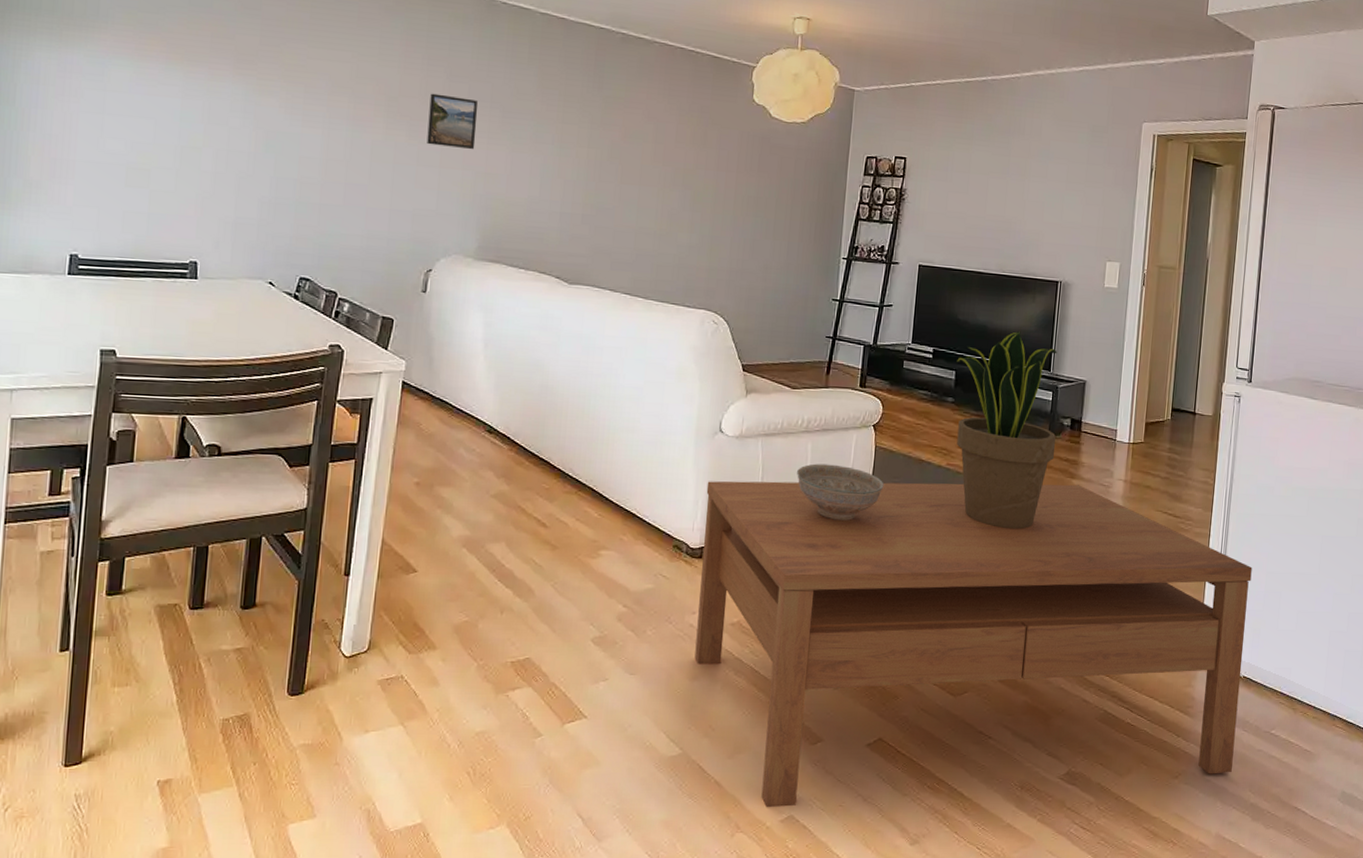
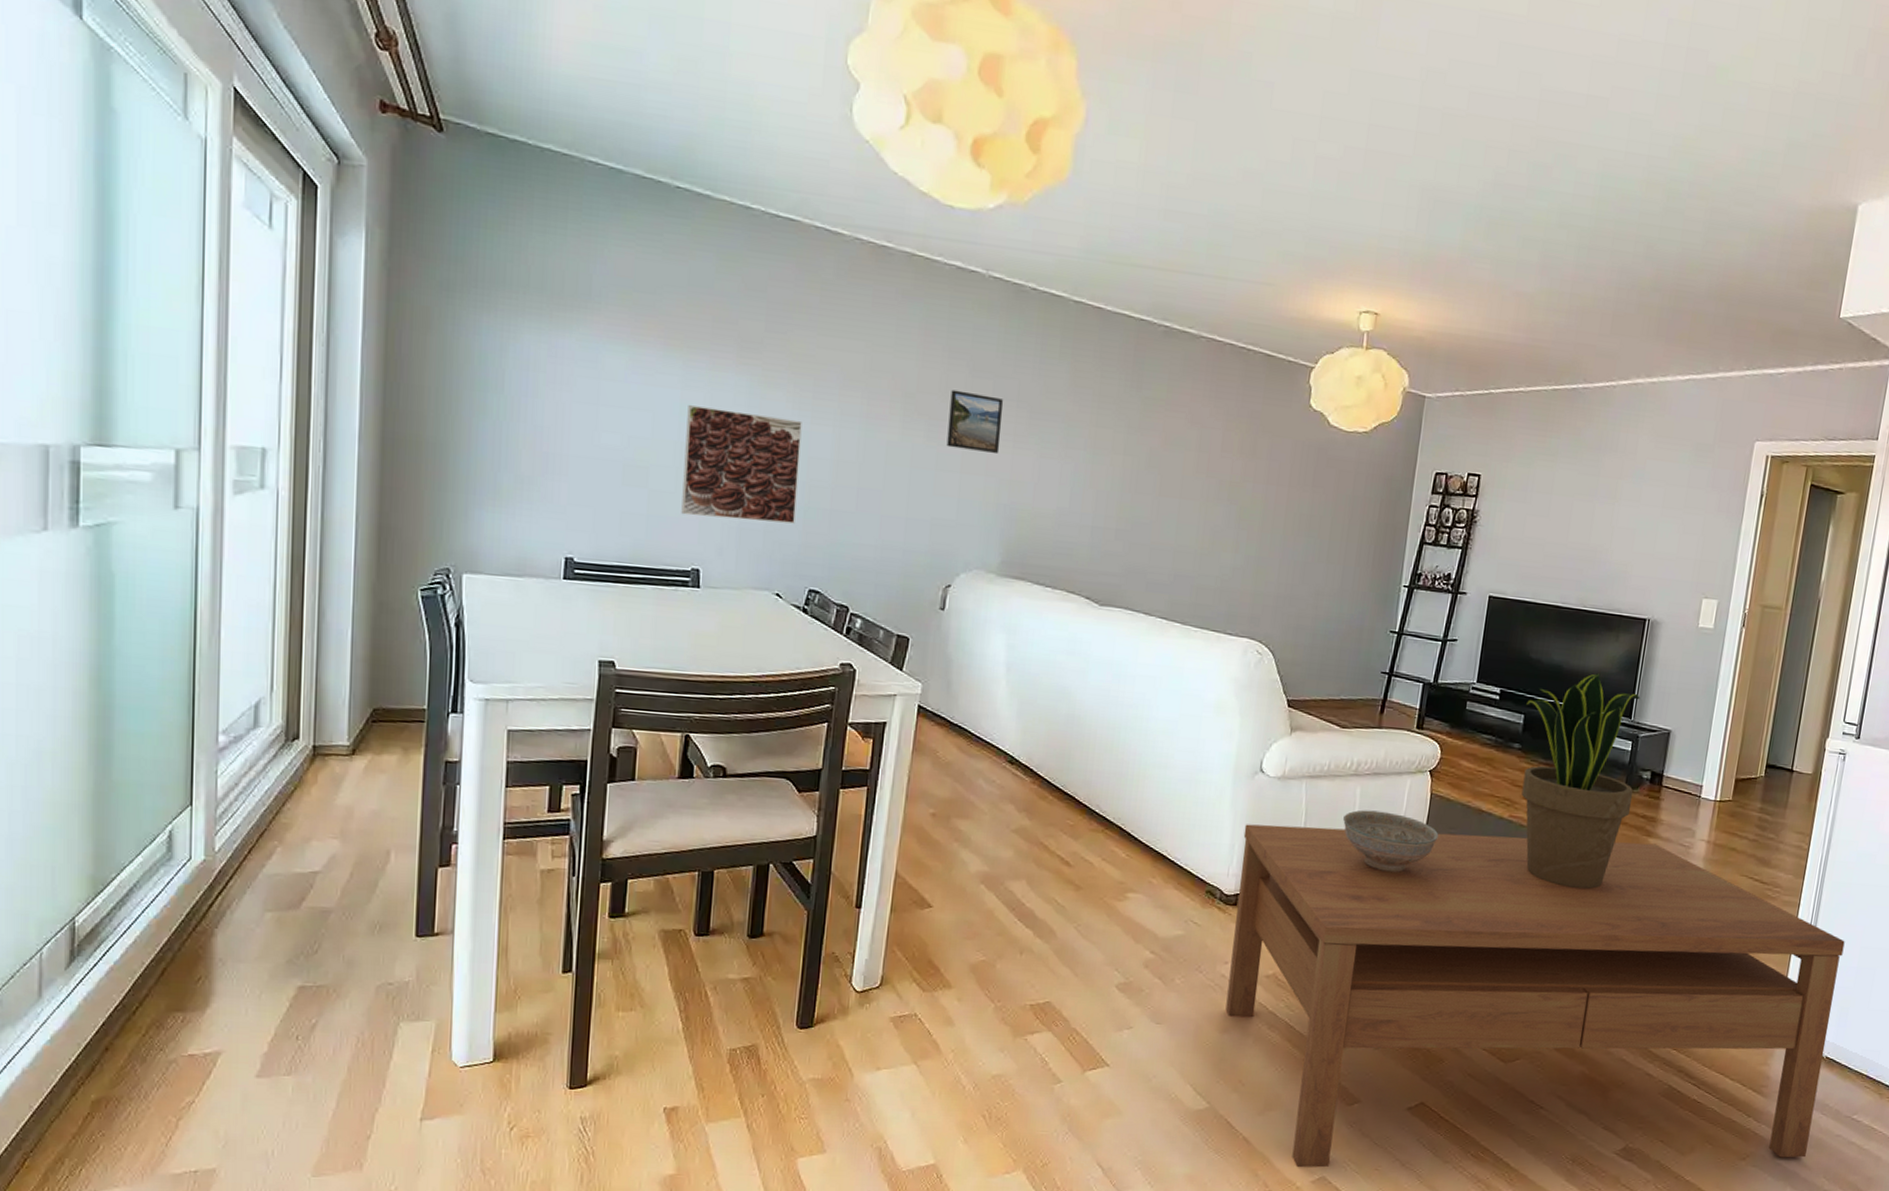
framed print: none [180,113,294,218] -> present [681,405,802,524]

